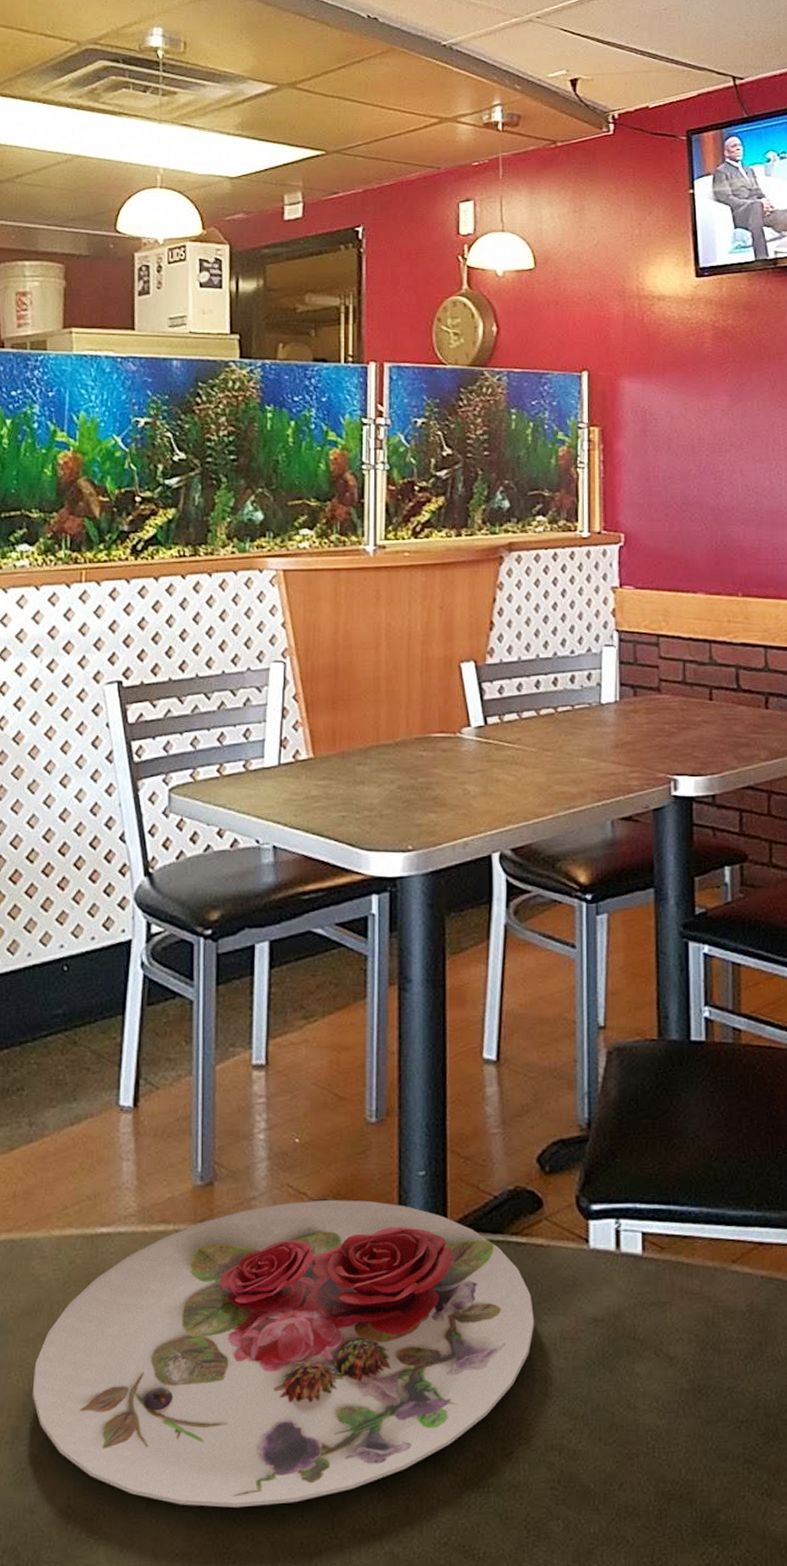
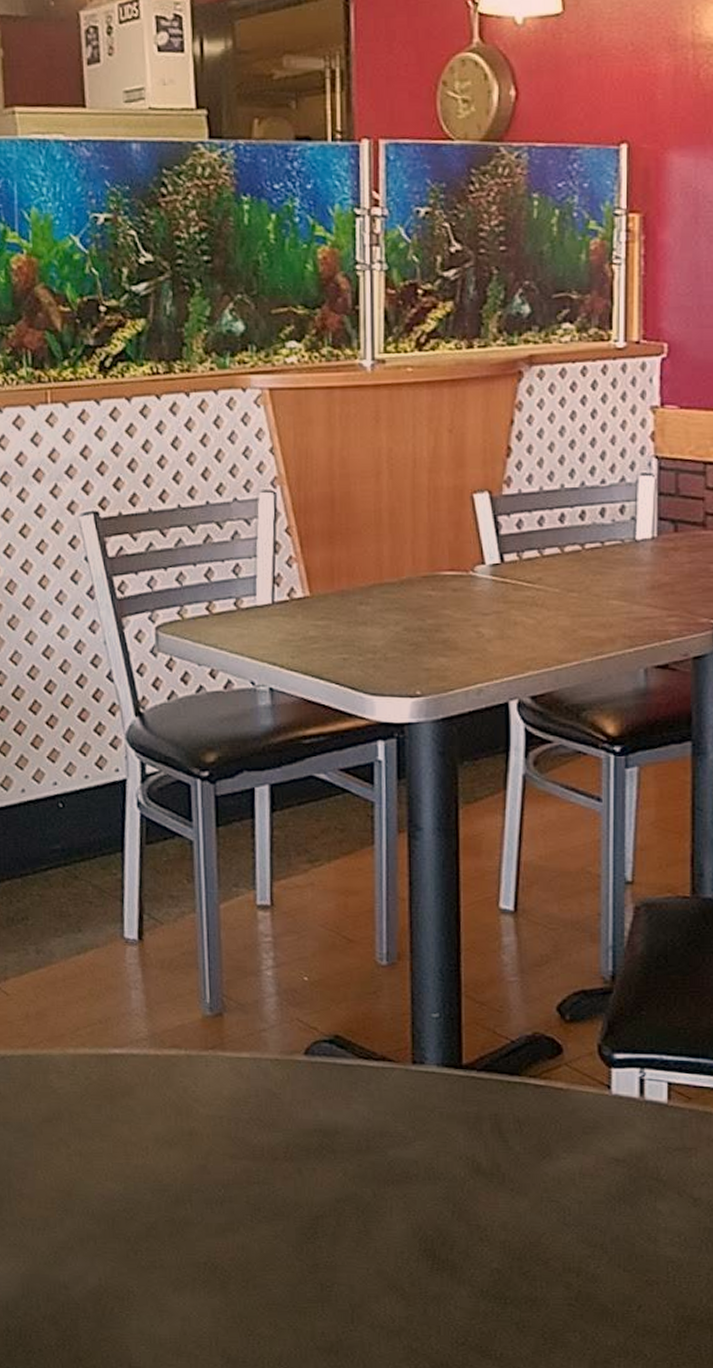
plate: present [32,1200,535,1508] -> none [58,1035,554,1299]

